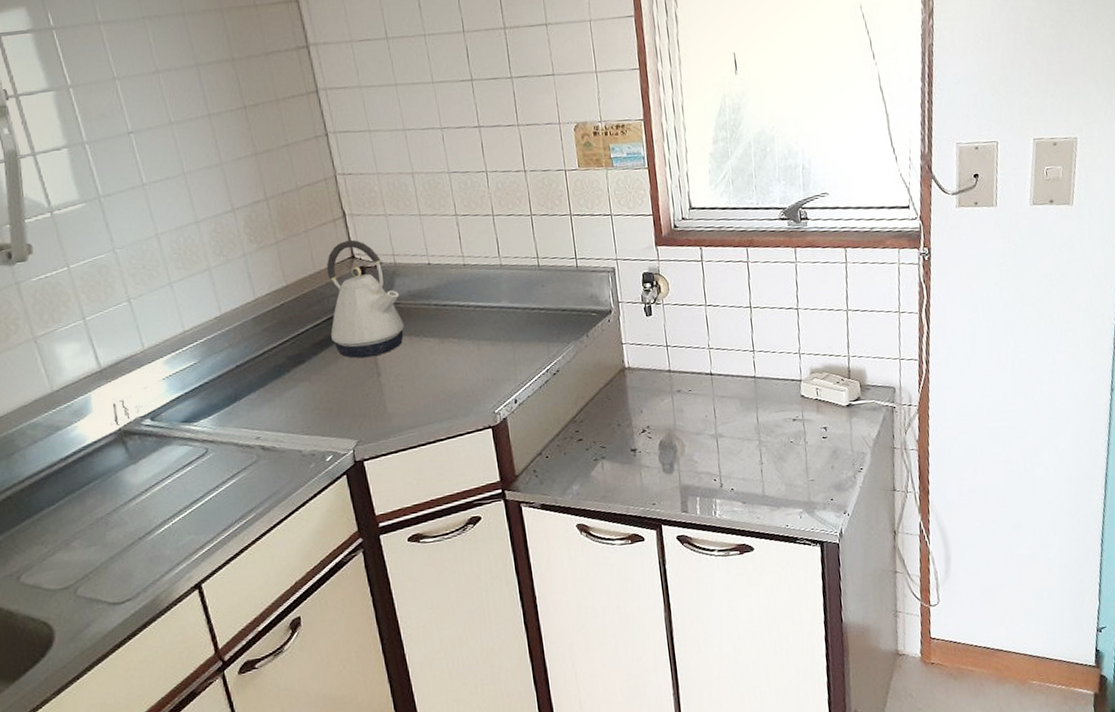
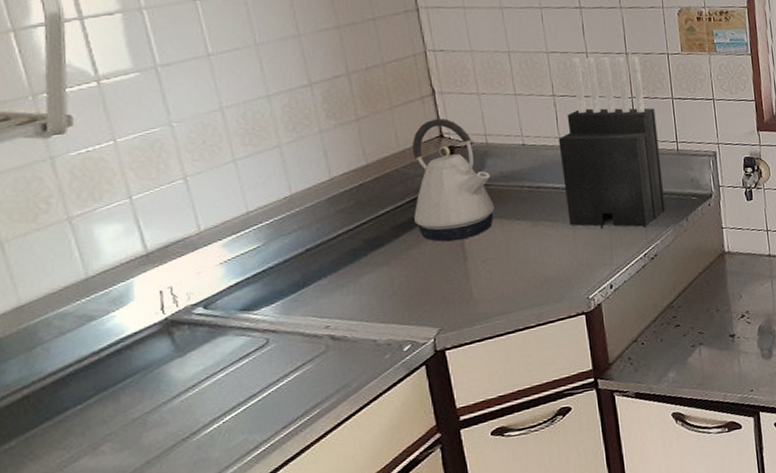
knife block: none [461,174,567,345] -> present [558,56,666,229]

